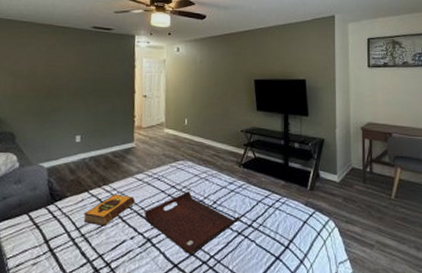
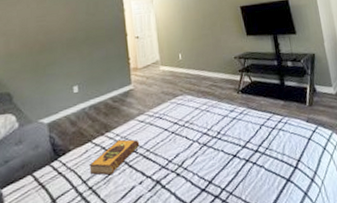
serving tray: present [145,191,240,254] -> none [151,125,246,190]

